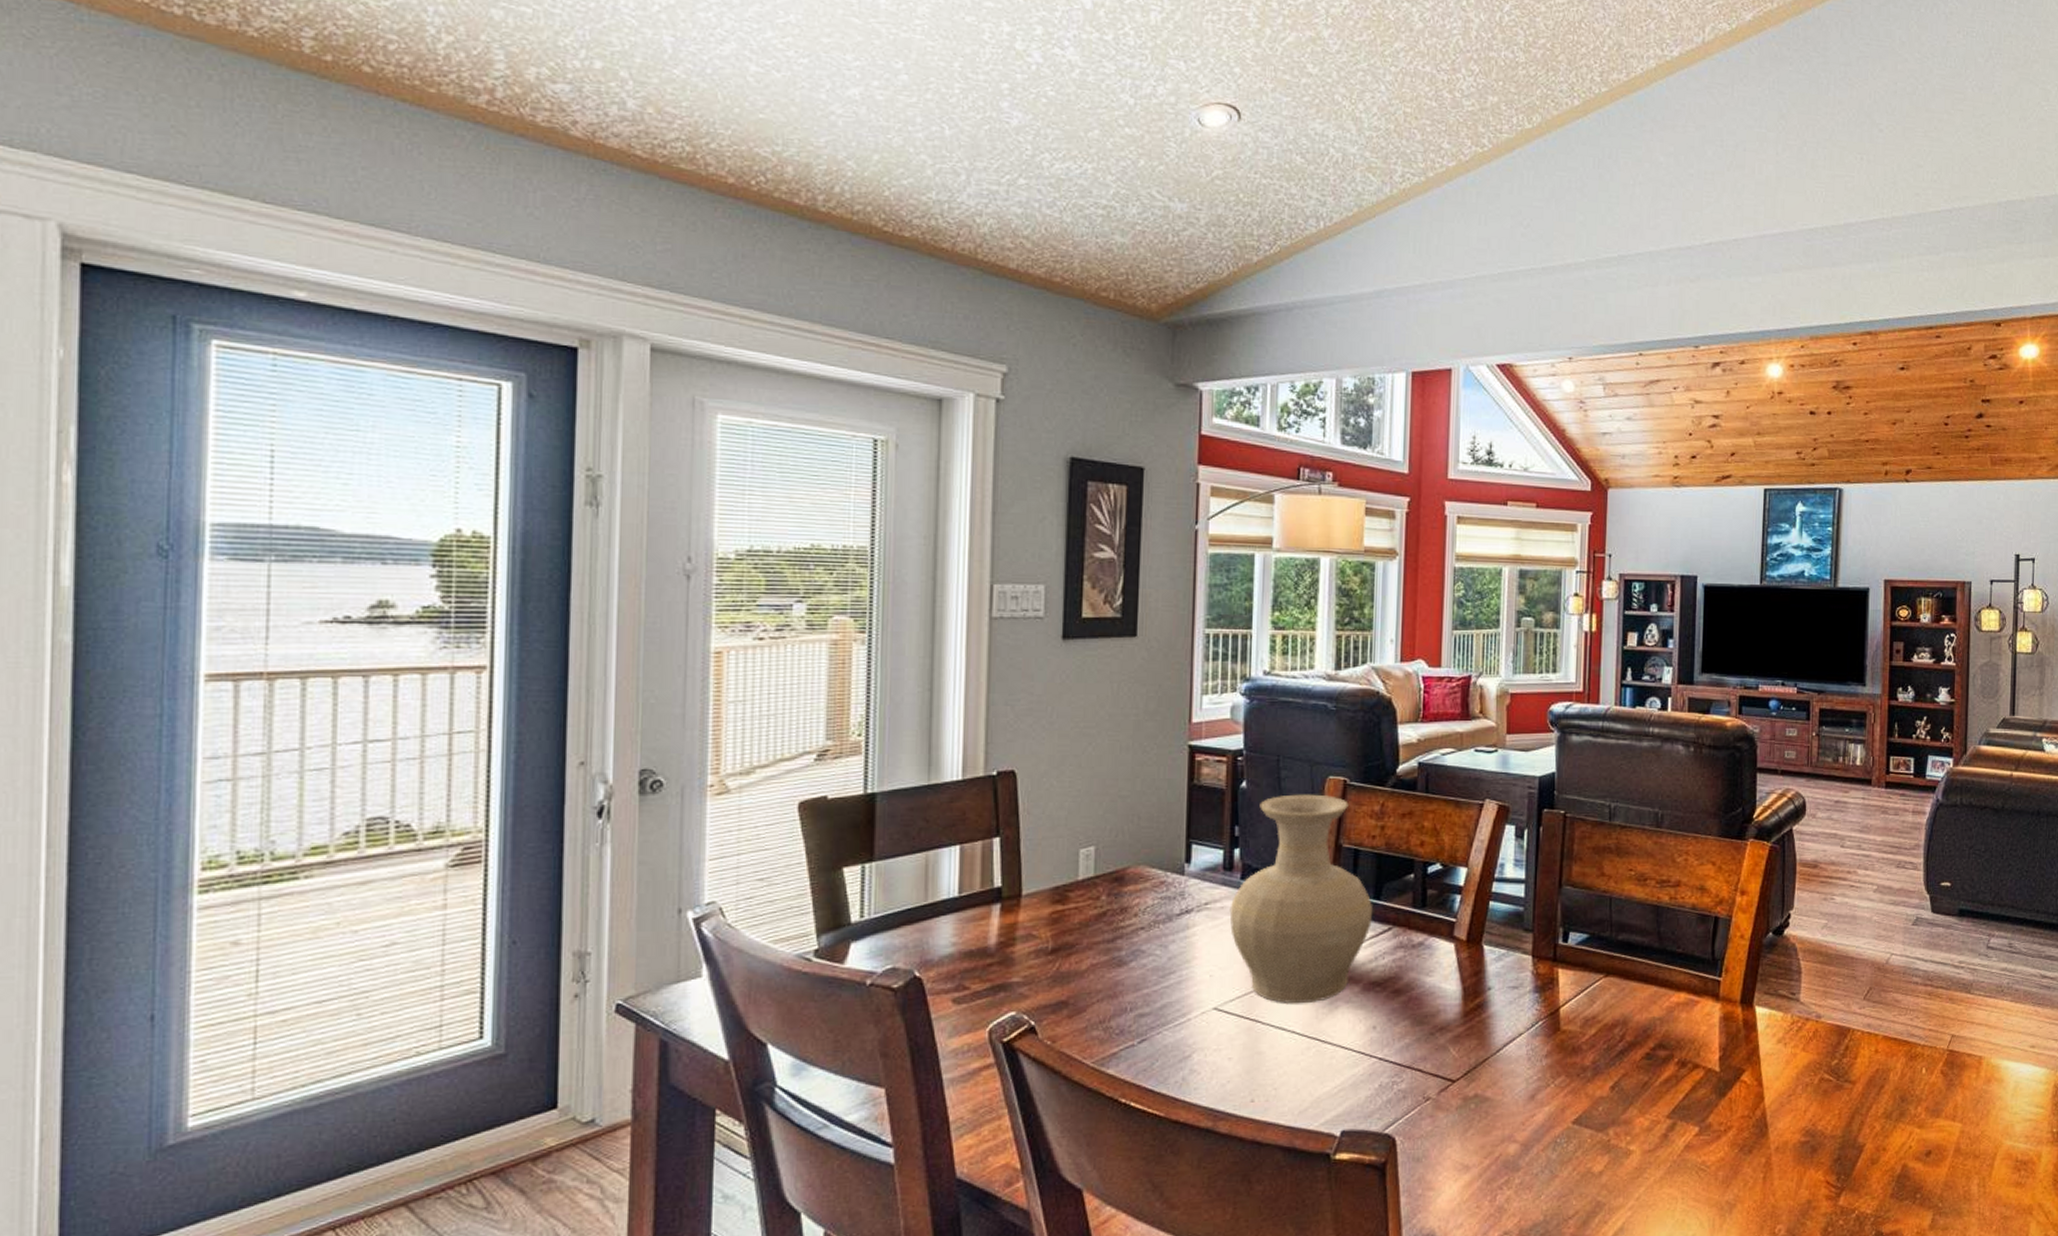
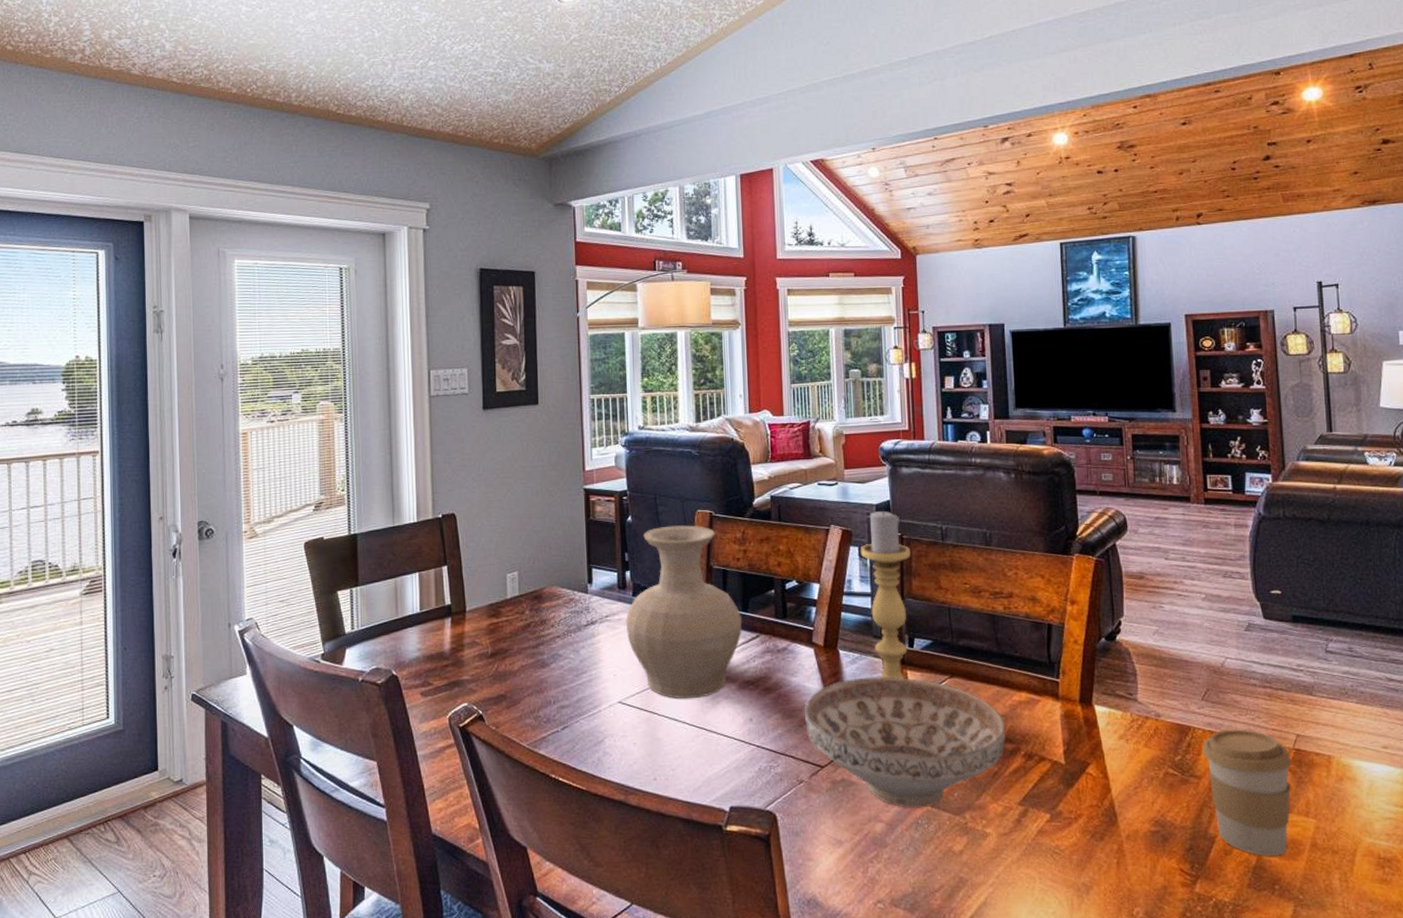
decorative bowl: none [1437,976,1660,1126] -> present [804,677,1006,808]
candle holder: none [1517,782,1573,979] -> present [860,509,910,679]
coffee cup: none [1859,1030,1944,1164] -> present [1202,729,1292,856]

